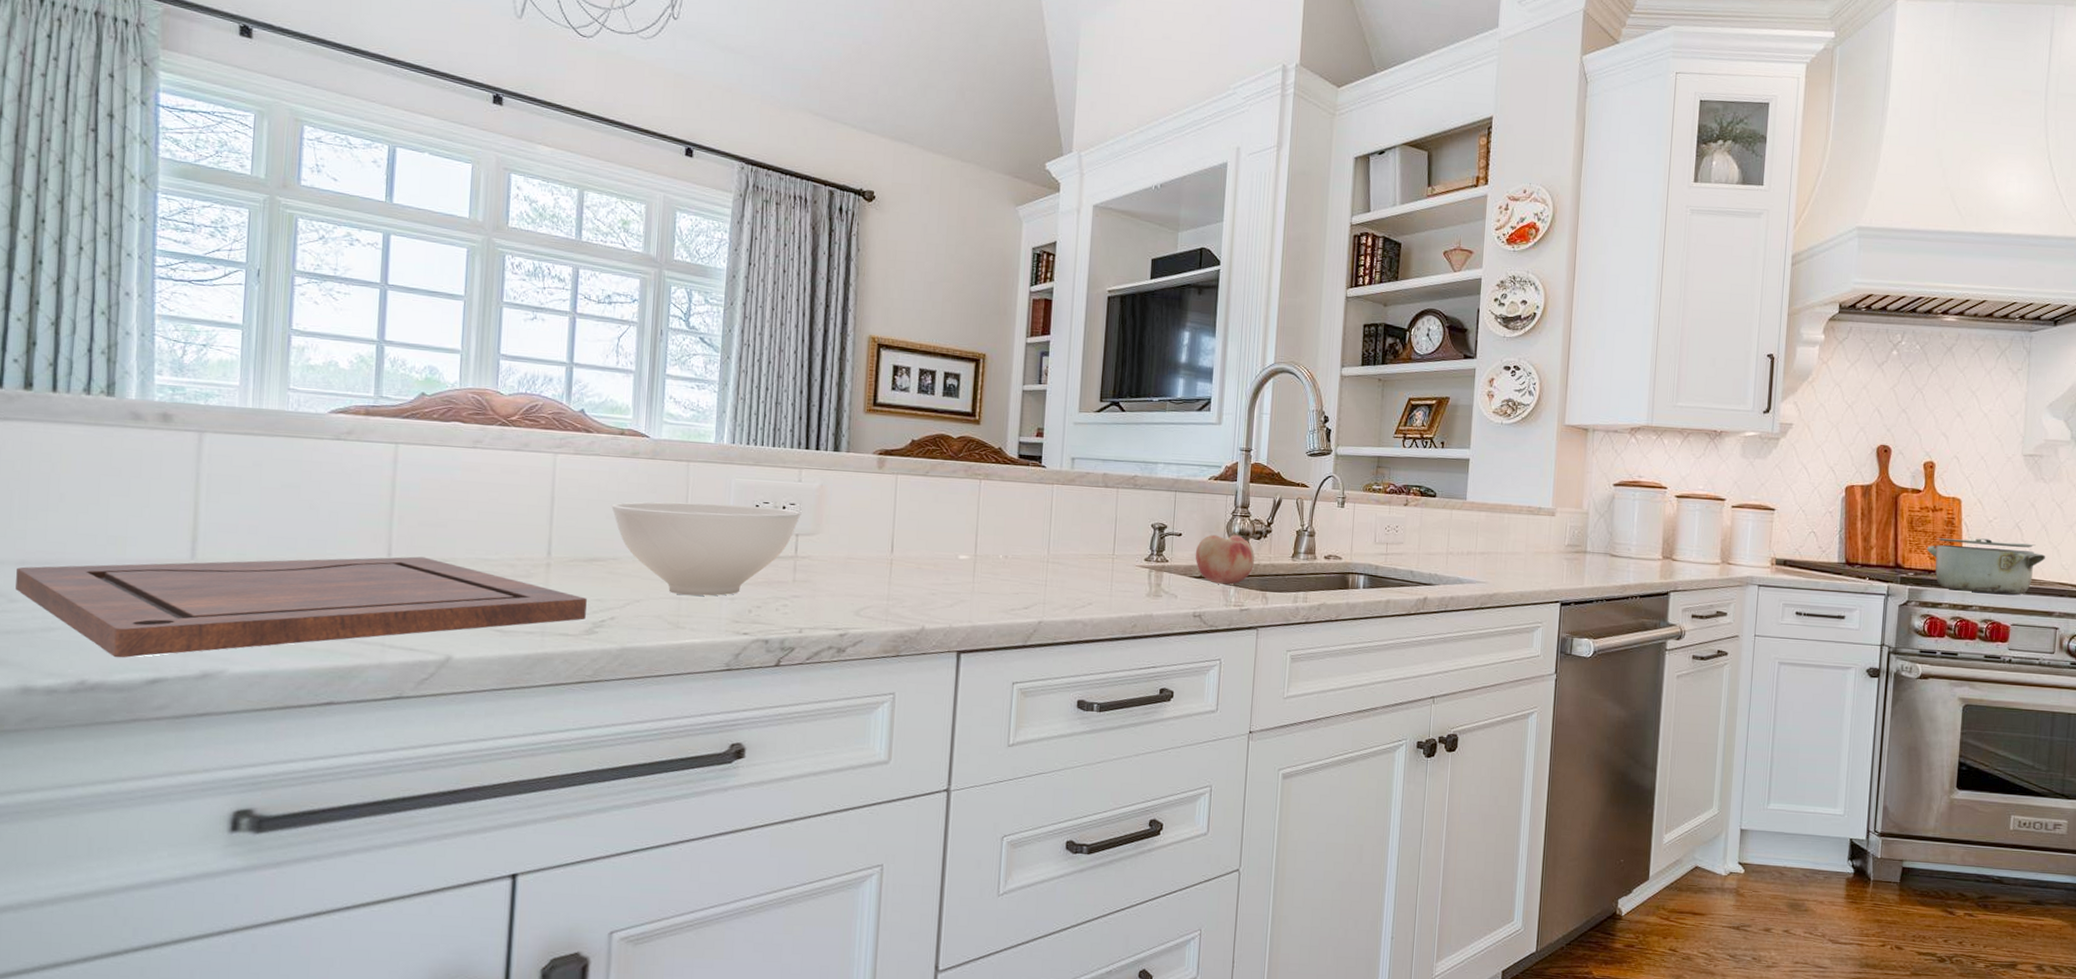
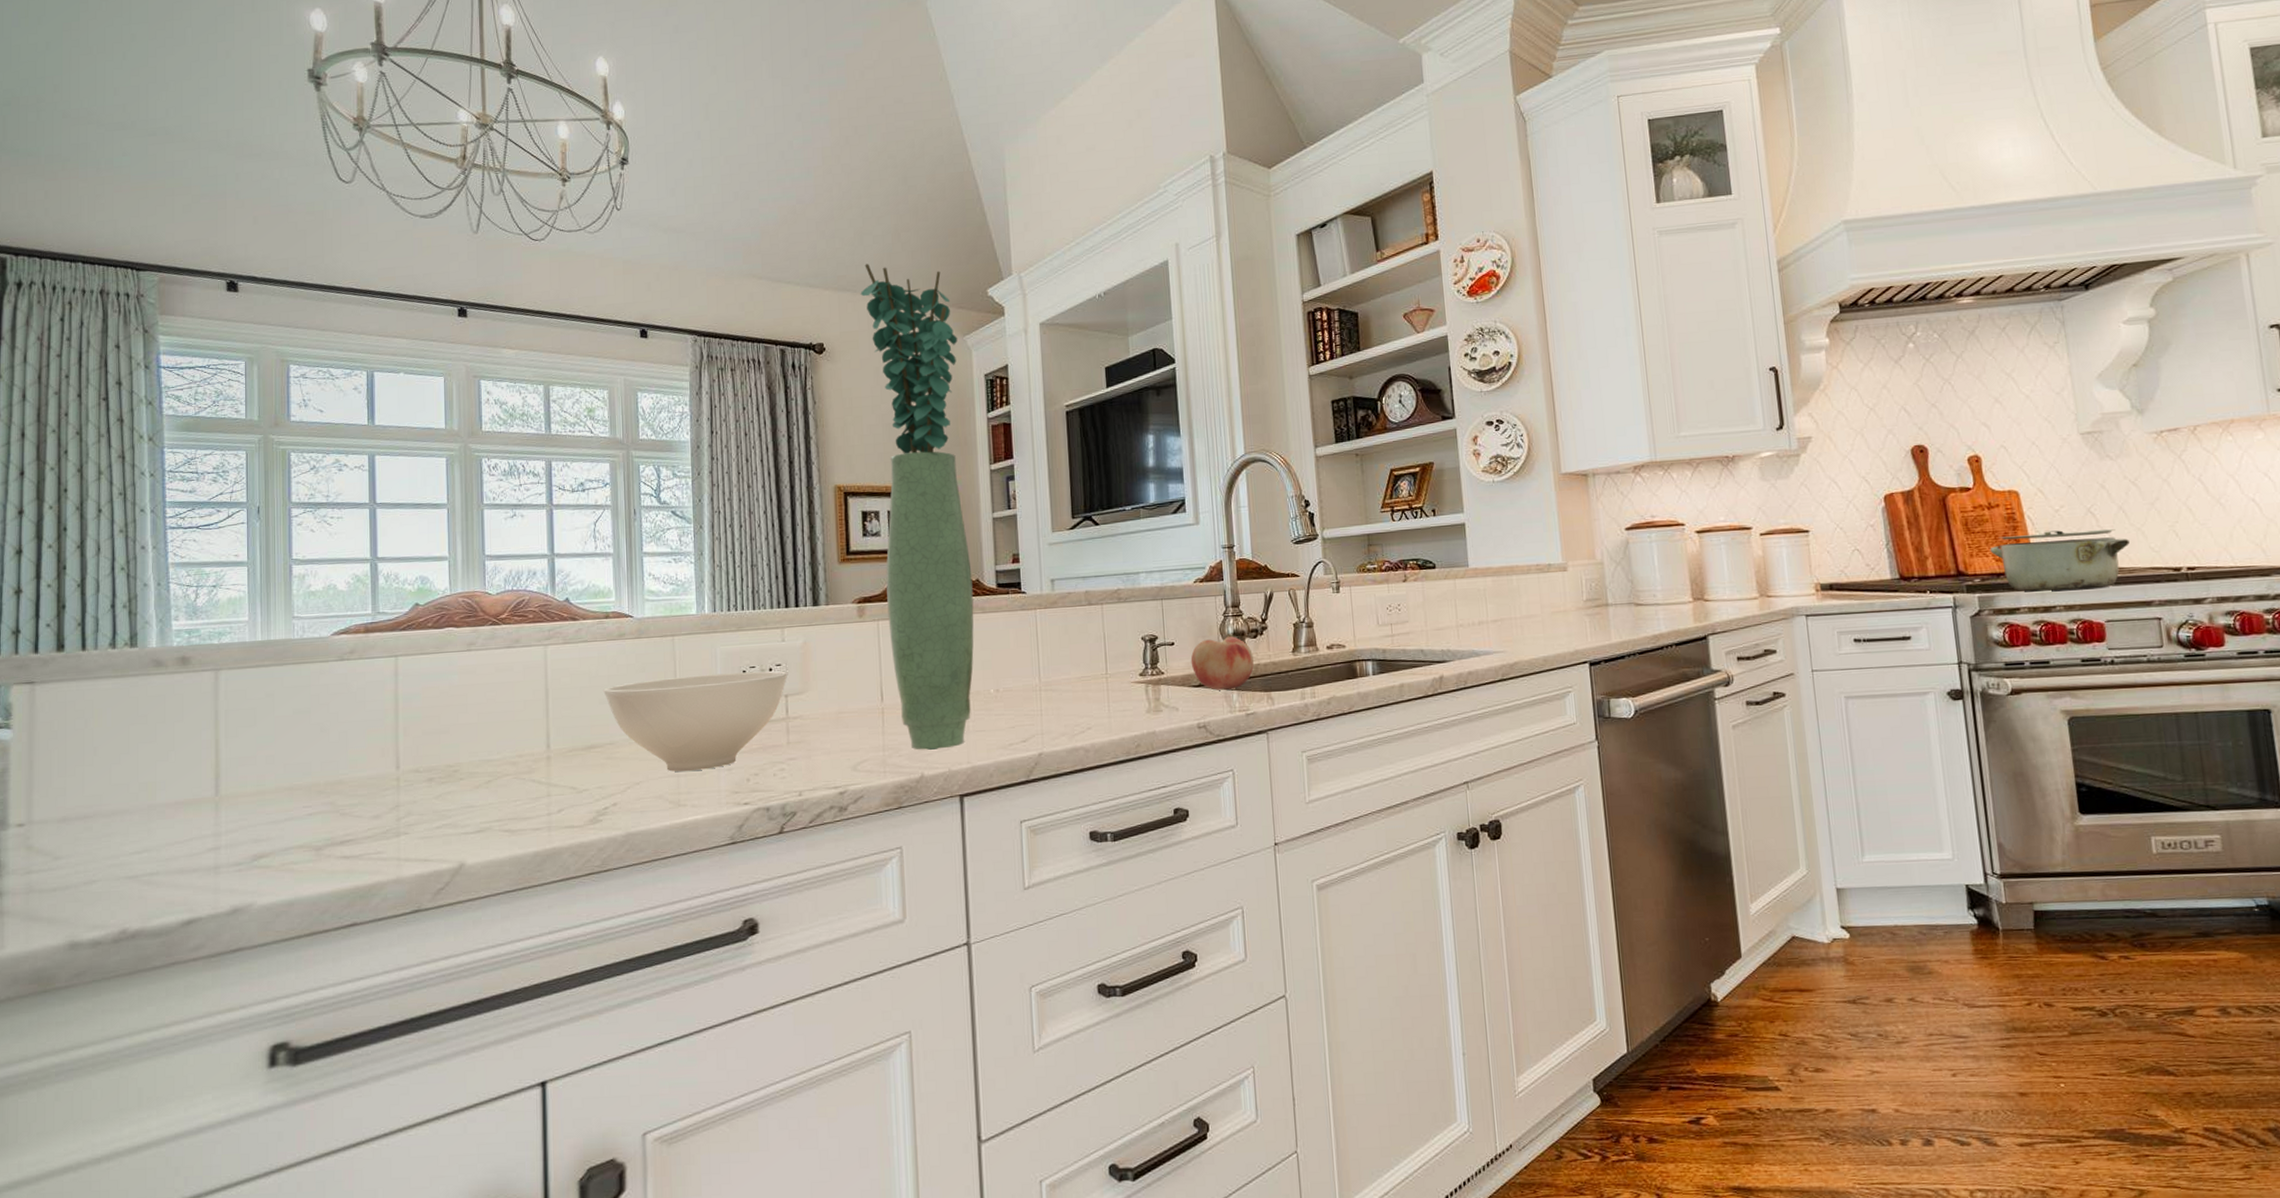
cutting board: present [15,556,587,658] -> none [59,765,589,903]
vase: none [907,117,1010,606] -> present [860,264,974,750]

